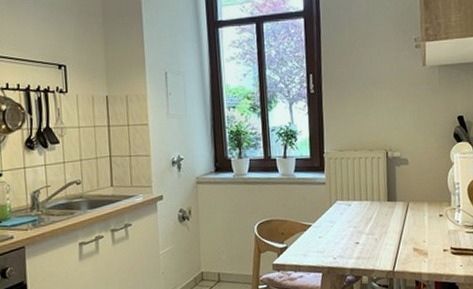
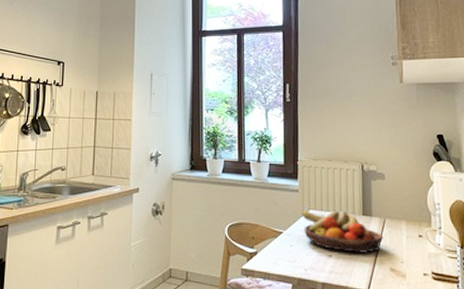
fruit bowl: none [328,198,408,238] -> present [300,210,384,253]

